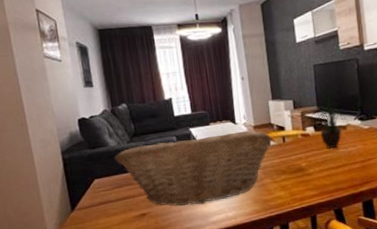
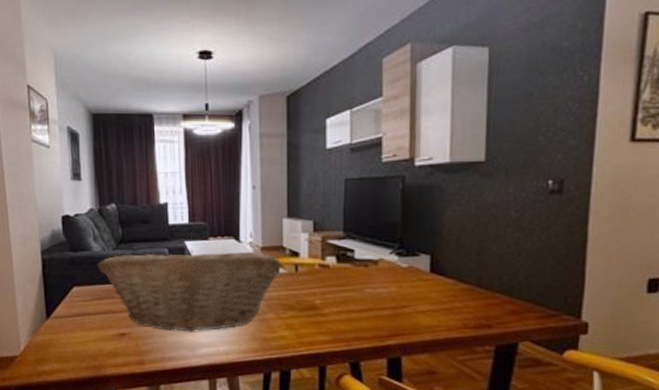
potted plant: present [310,77,348,149] -> none [333,196,381,287]

